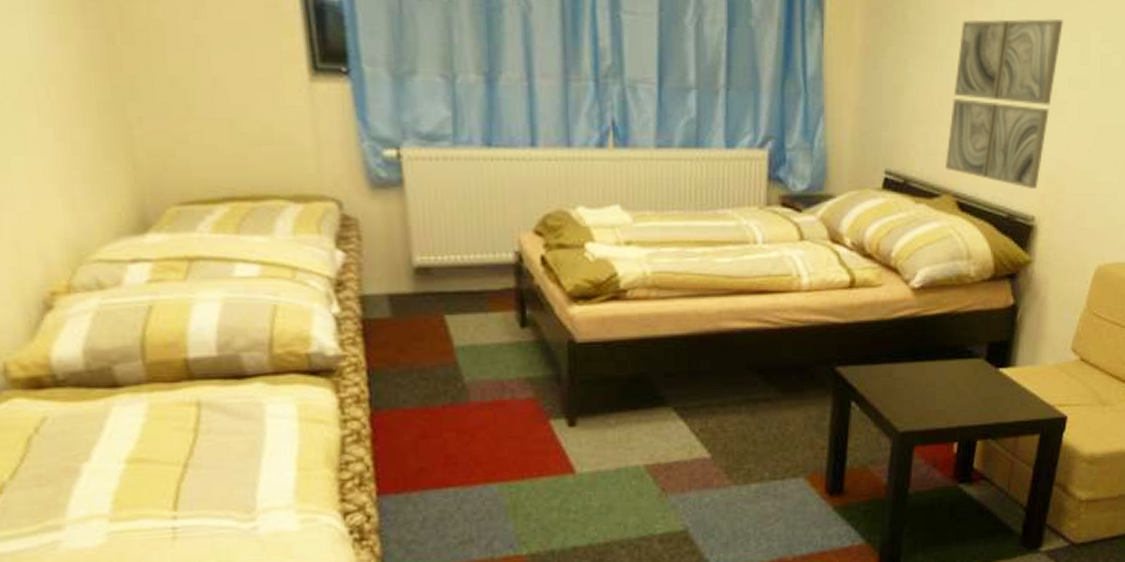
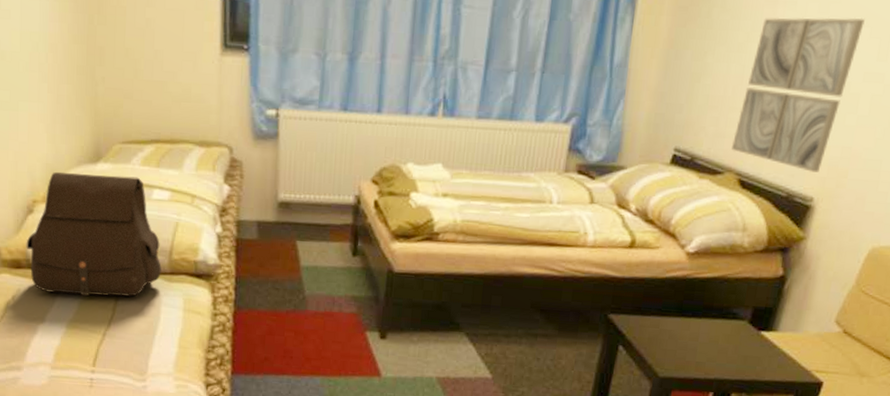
satchel: none [47,249,260,417] -> present [26,171,161,298]

